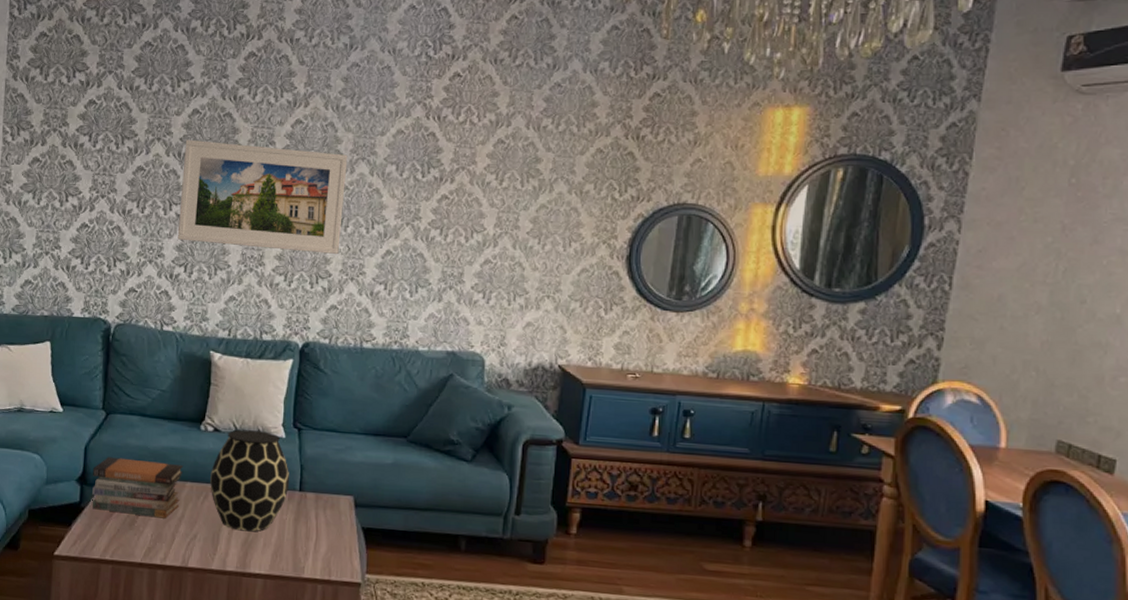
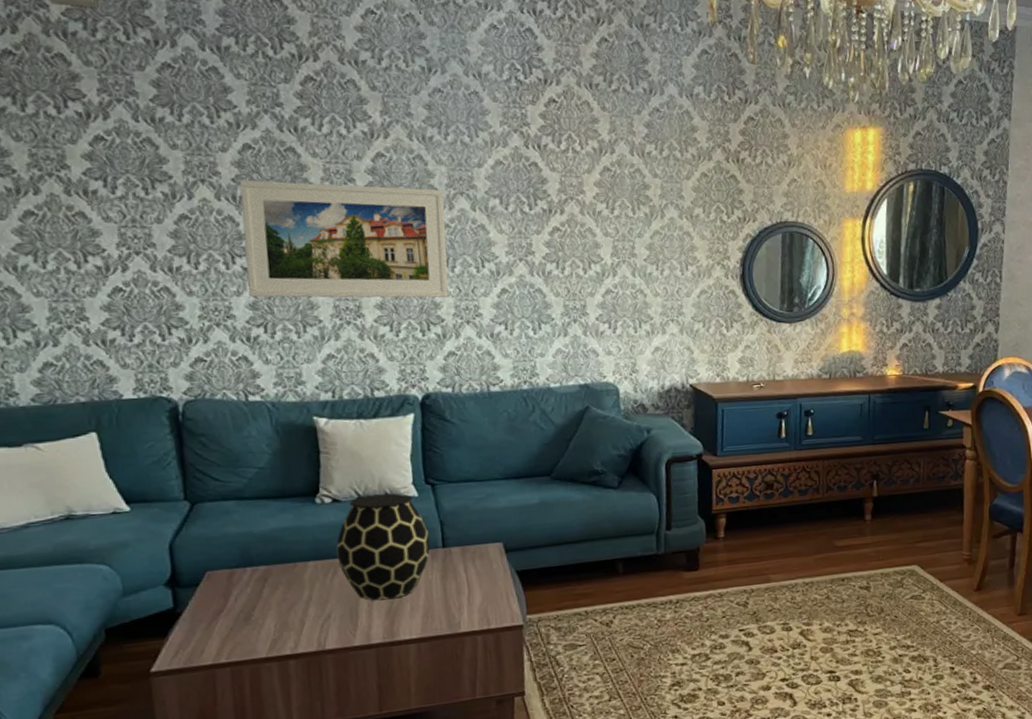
book stack: present [92,457,183,519] -> none [184,545,304,612]

